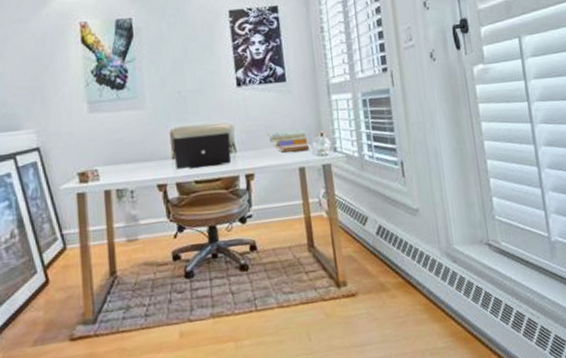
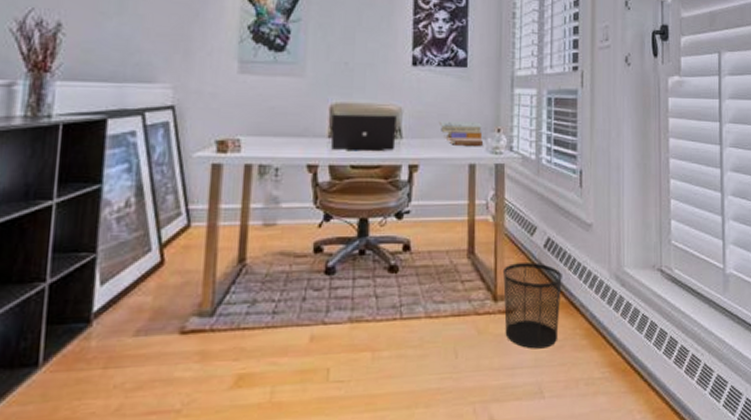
waste bin: none [341,249,400,327] -> present [502,263,562,349]

